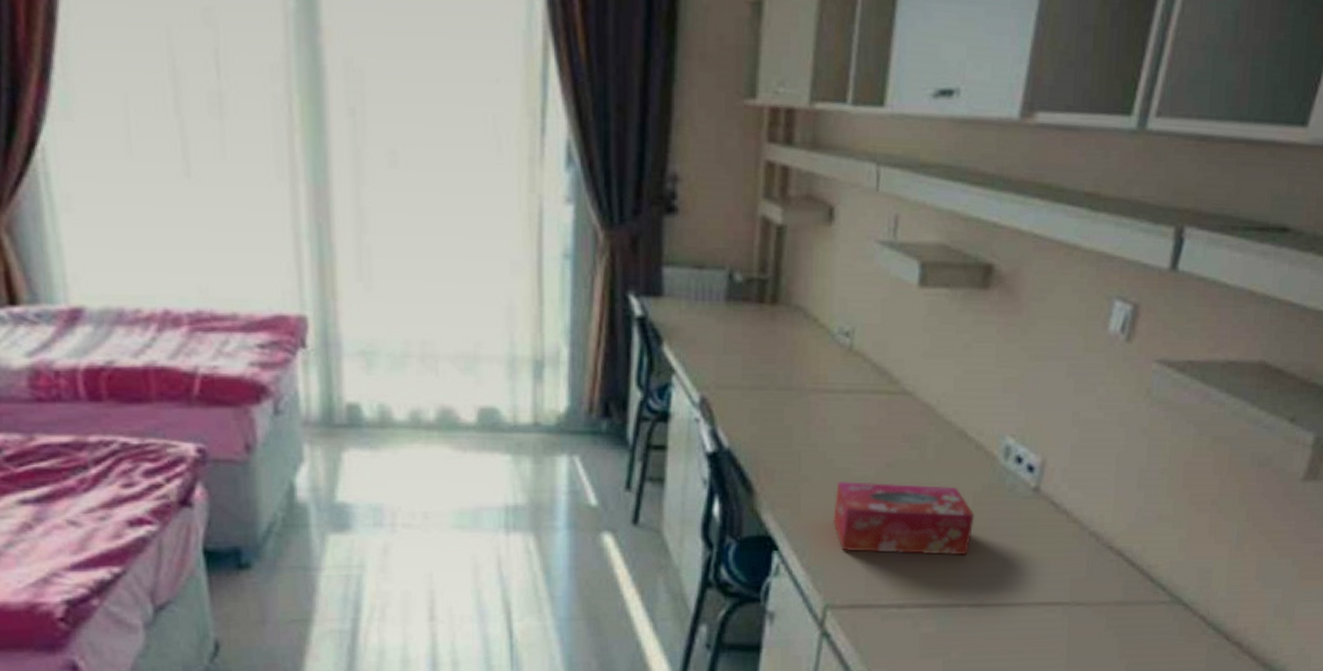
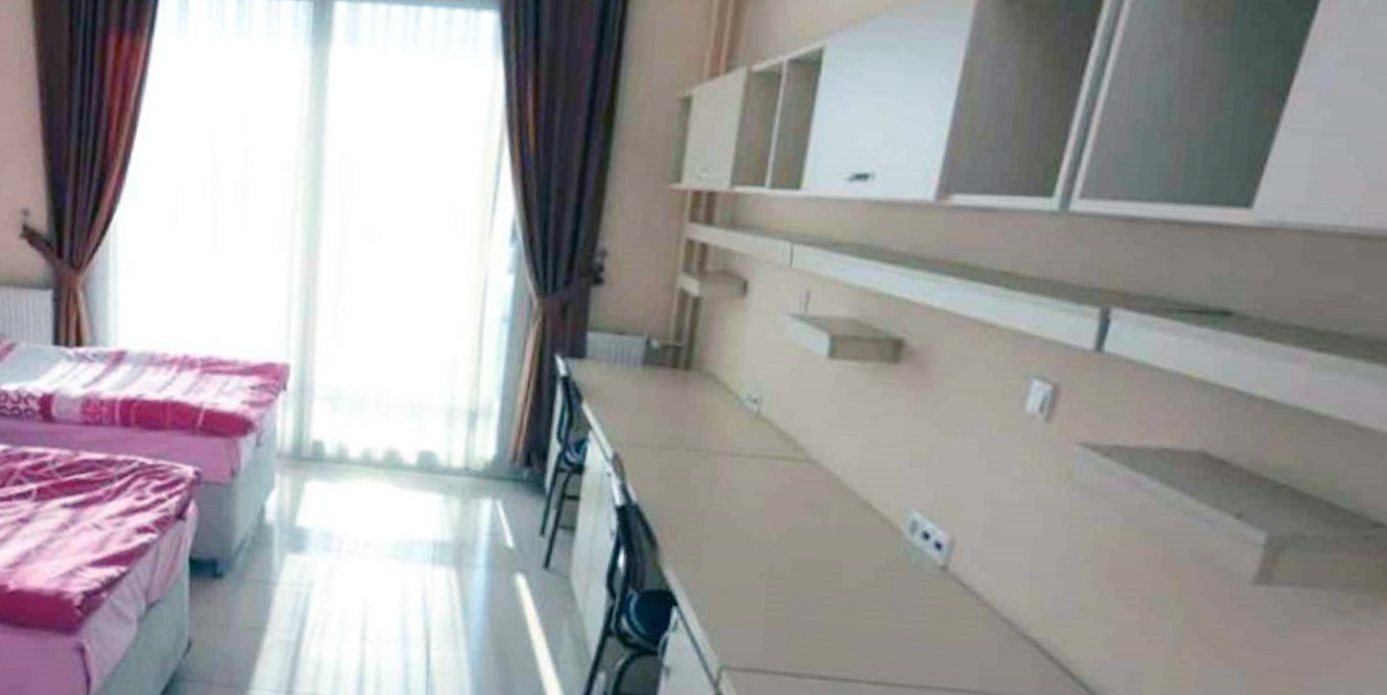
tissue box: present [833,480,975,556] -> none [732,542,877,630]

